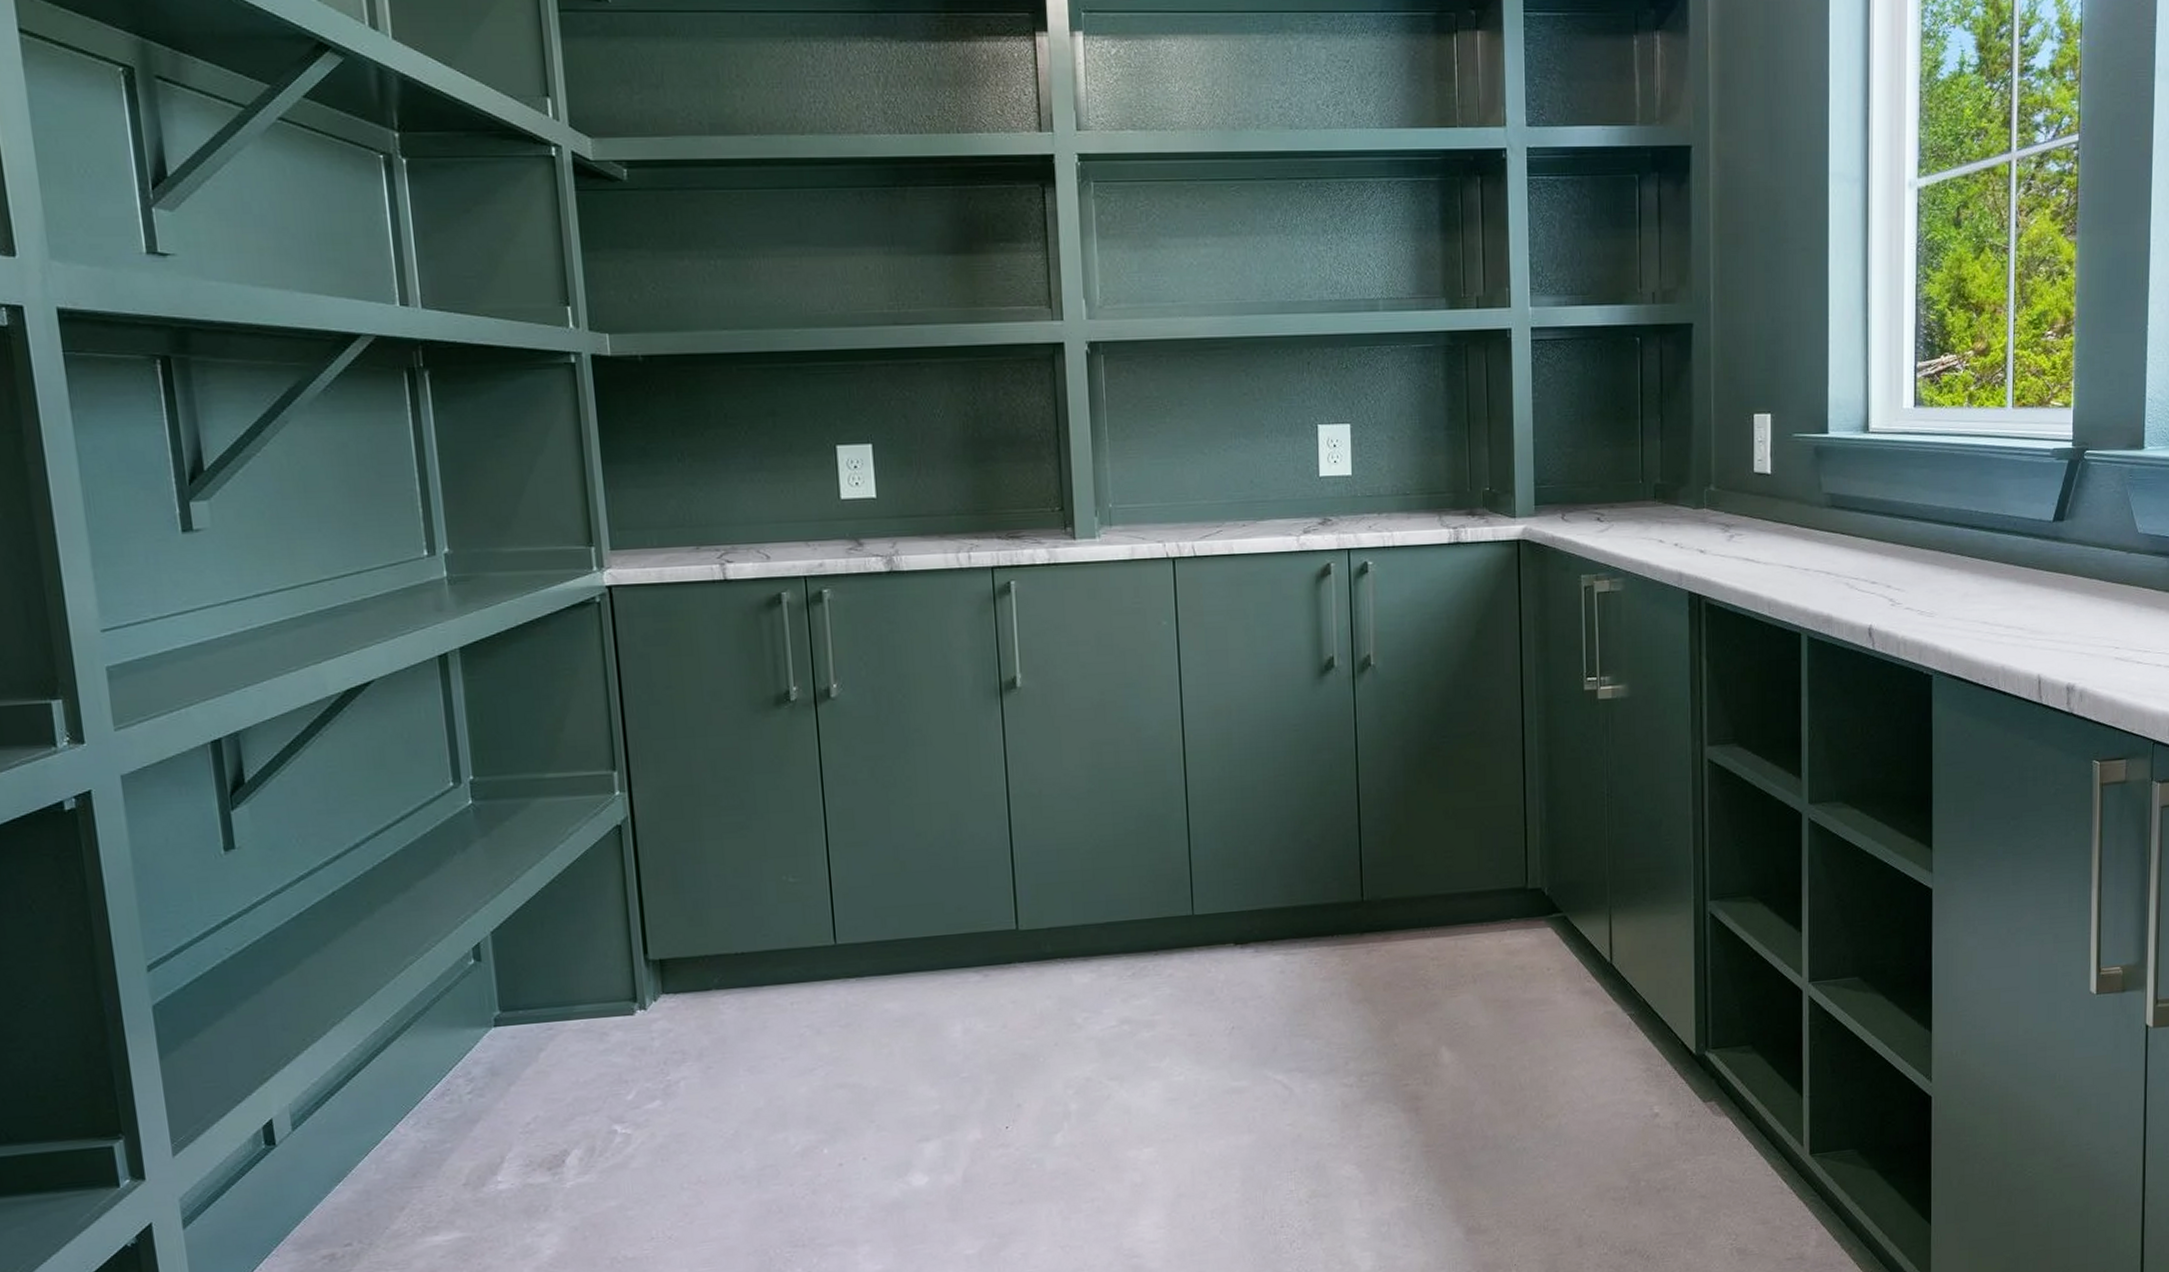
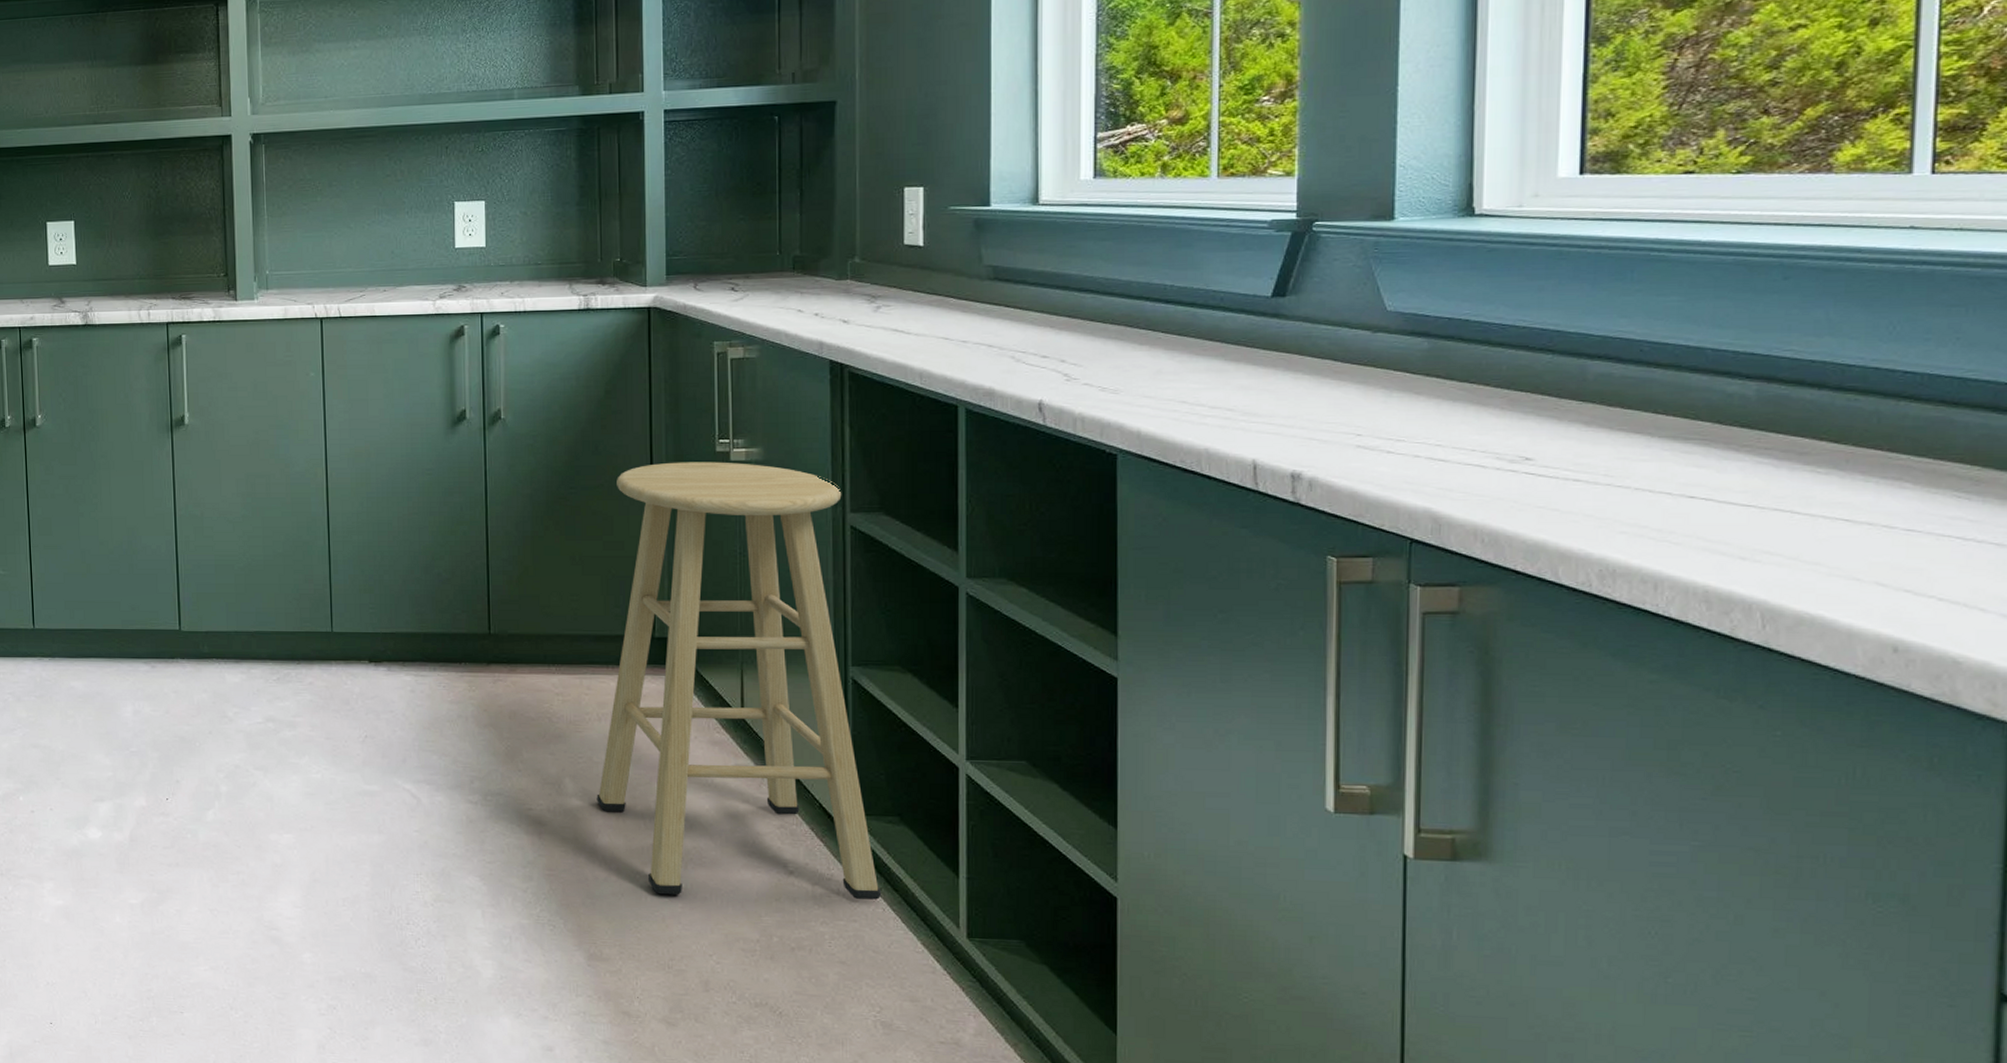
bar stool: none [1473,701,1737,1156] -> present [596,462,882,900]

